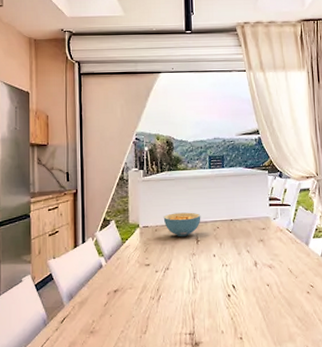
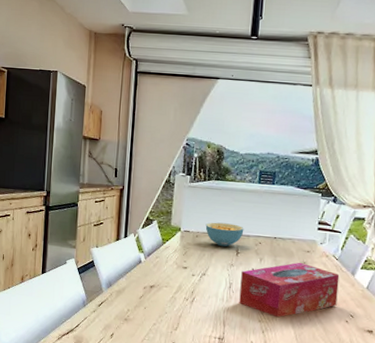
tissue box: none [204,240,297,301] -> present [239,262,340,318]

